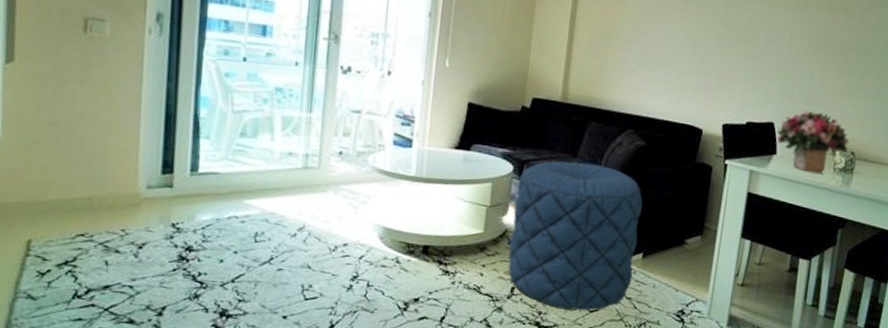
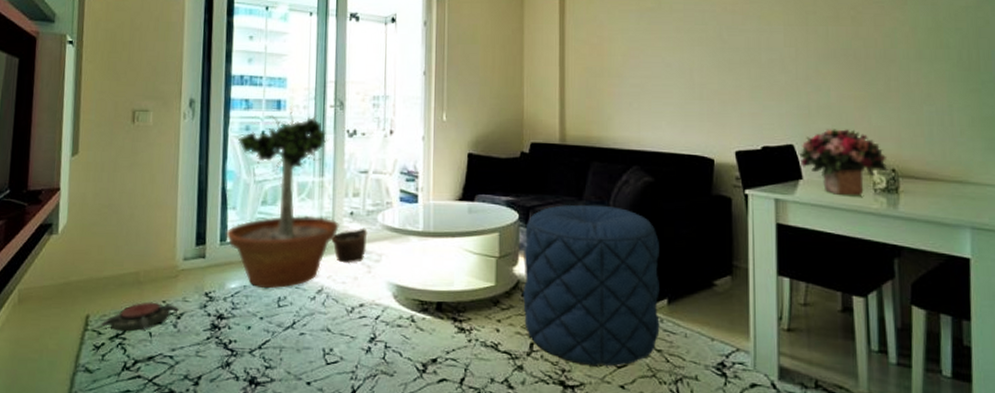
robot vacuum: none [44,229,139,259] -> present [100,302,178,332]
potted tree: none [197,33,326,223] -> present [226,105,339,289]
basket: none [316,168,357,203] -> present [331,227,368,263]

